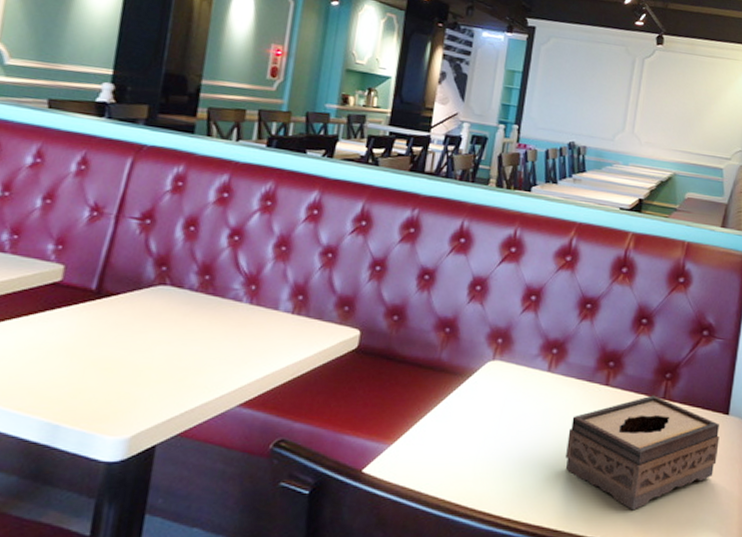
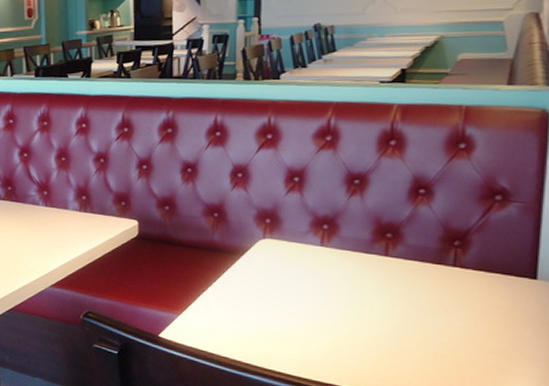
tissue box: present [566,395,720,511] -> none [350,263,527,373]

